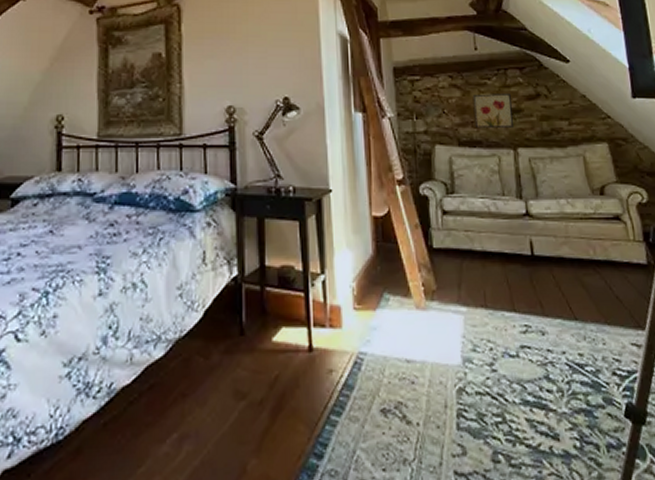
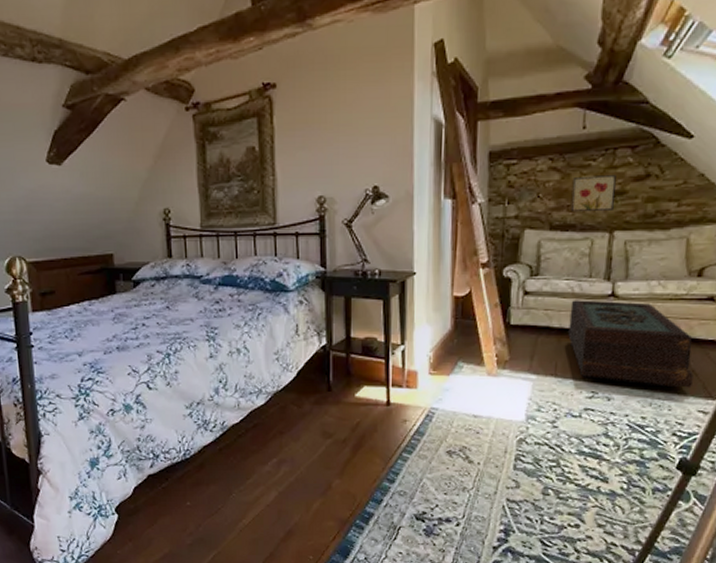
coffee table: none [489,219,620,318] -> present [568,300,694,388]

